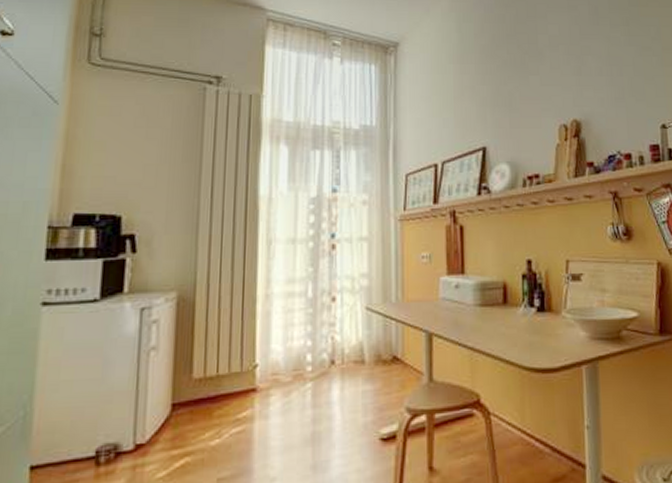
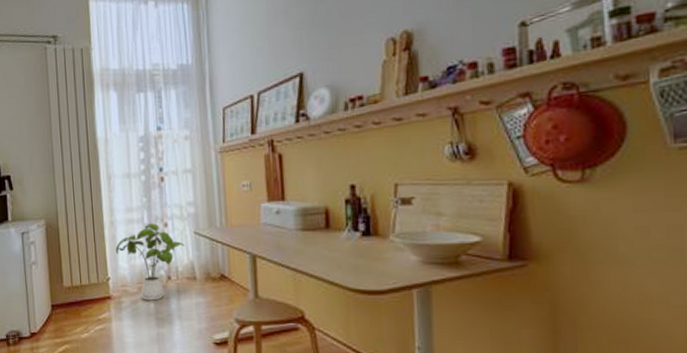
house plant: none [268,297,354,392] -> present [115,223,185,301]

